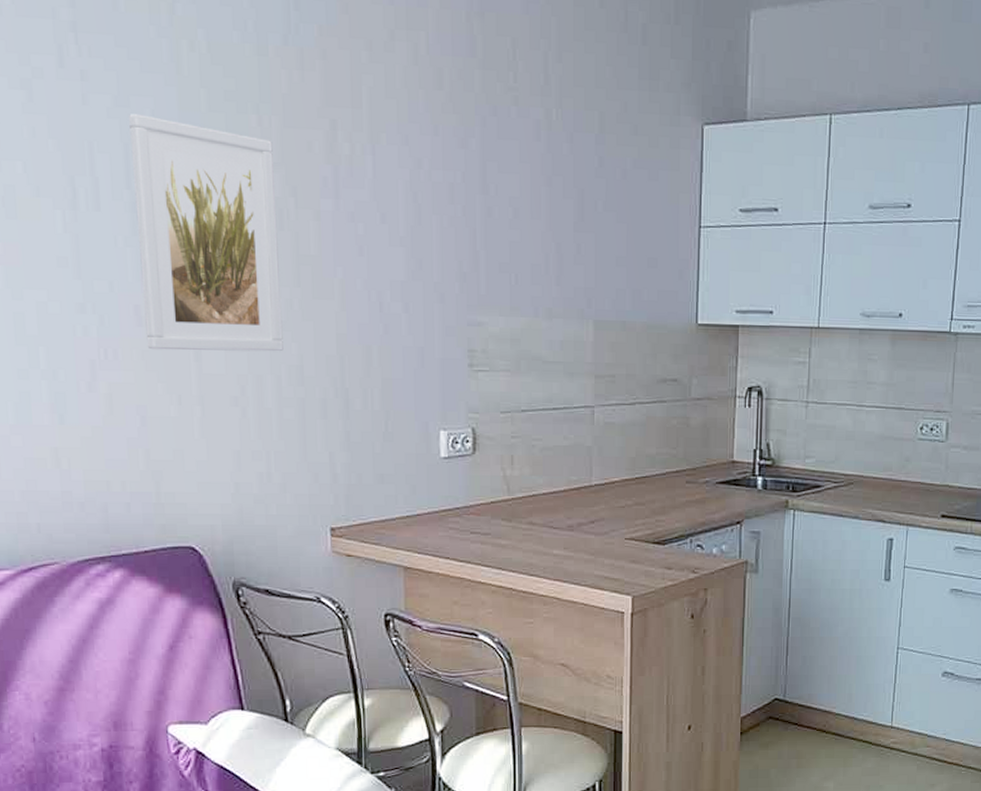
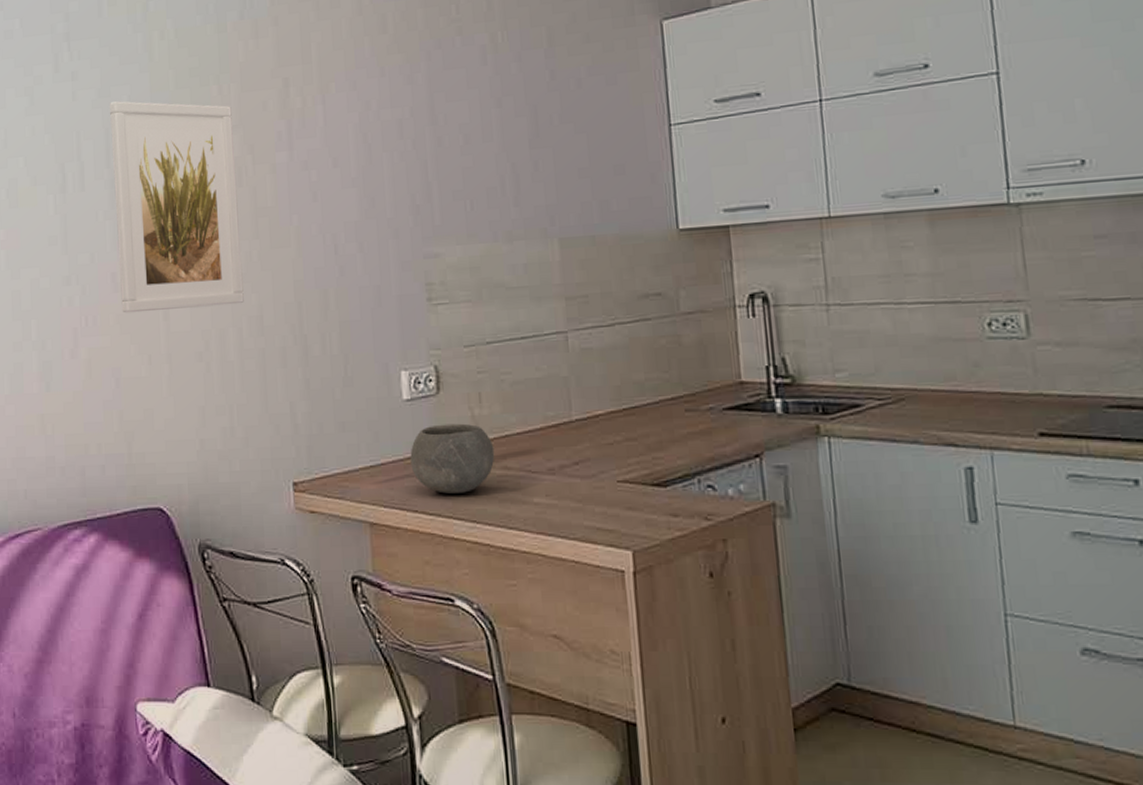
bowl: none [445,482,522,544] -> present [410,423,495,494]

